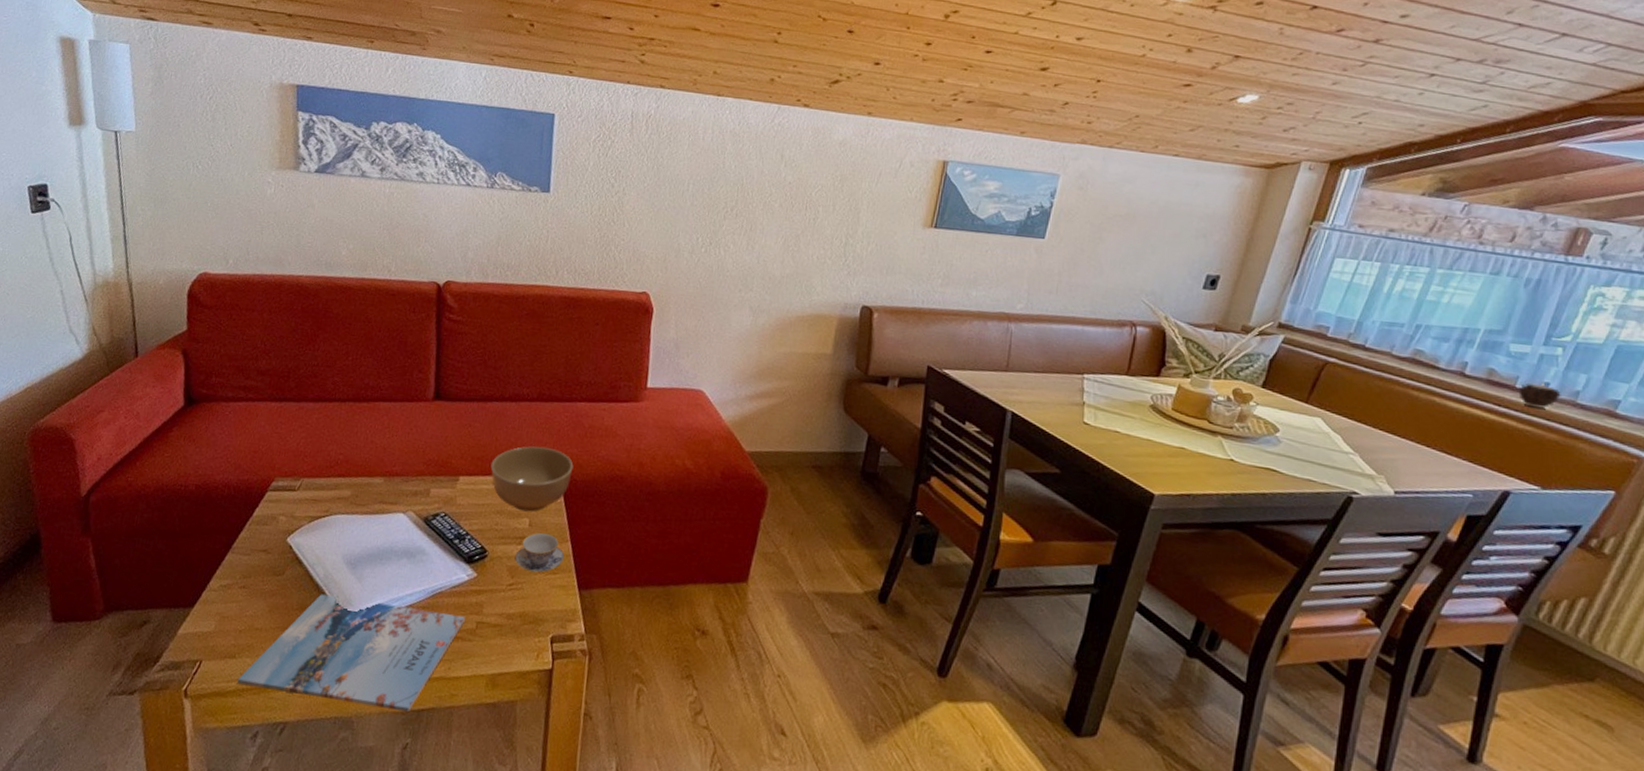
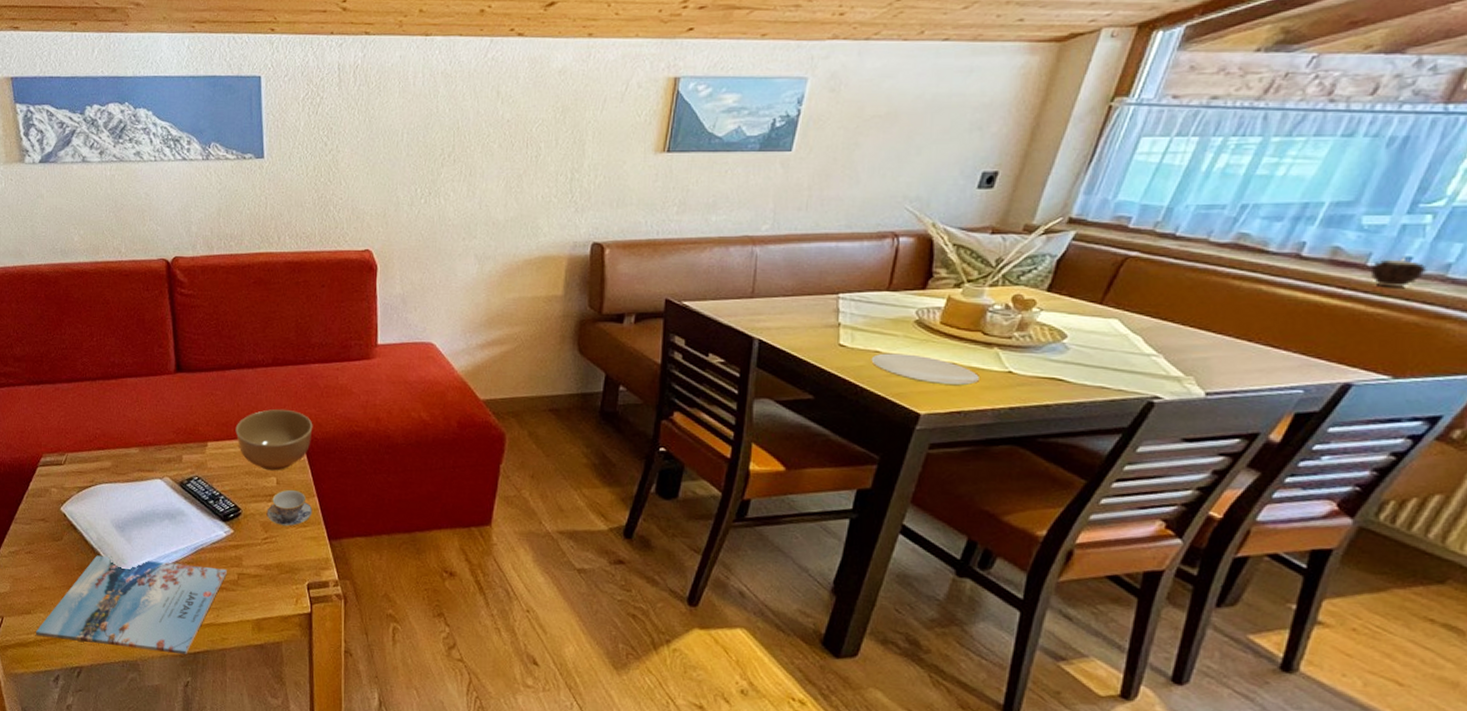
plate: none [1111,433,1206,471] -> present [871,353,979,386]

